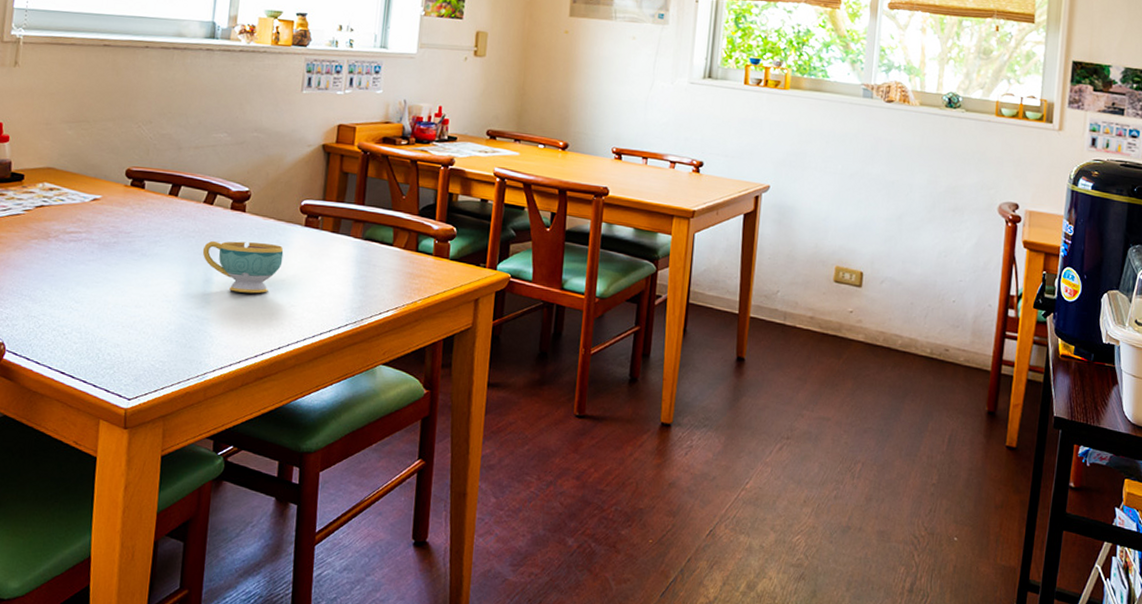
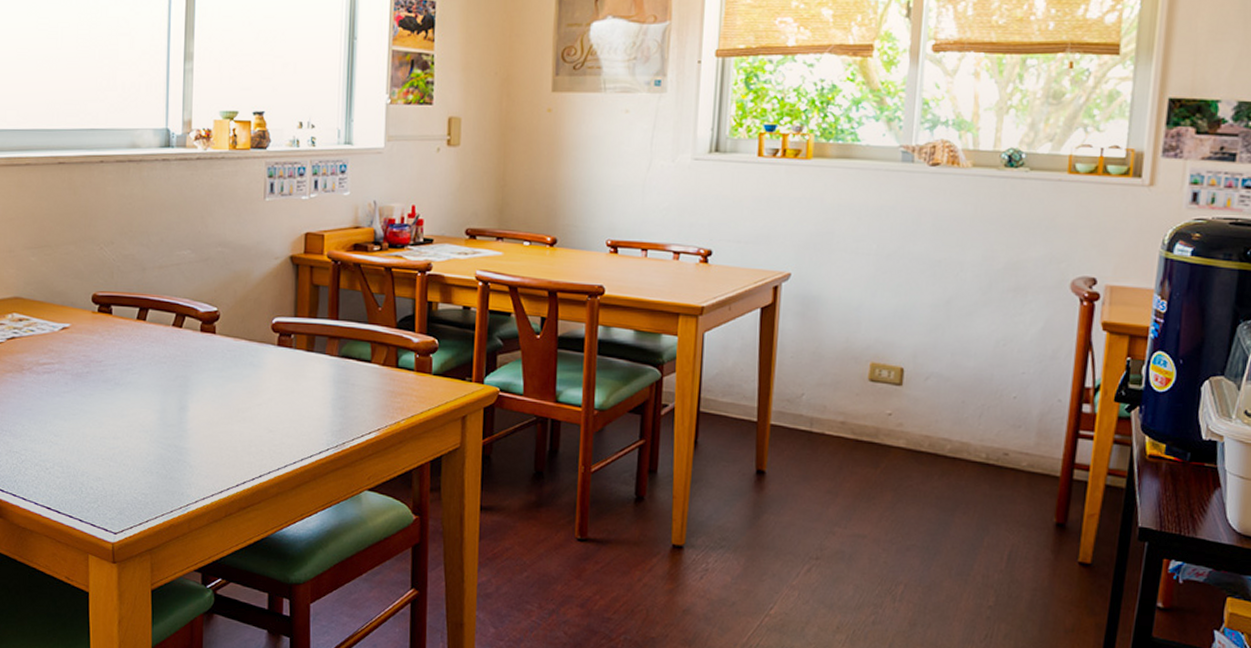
teacup: present [202,240,284,294] -> none [175,365,258,420]

